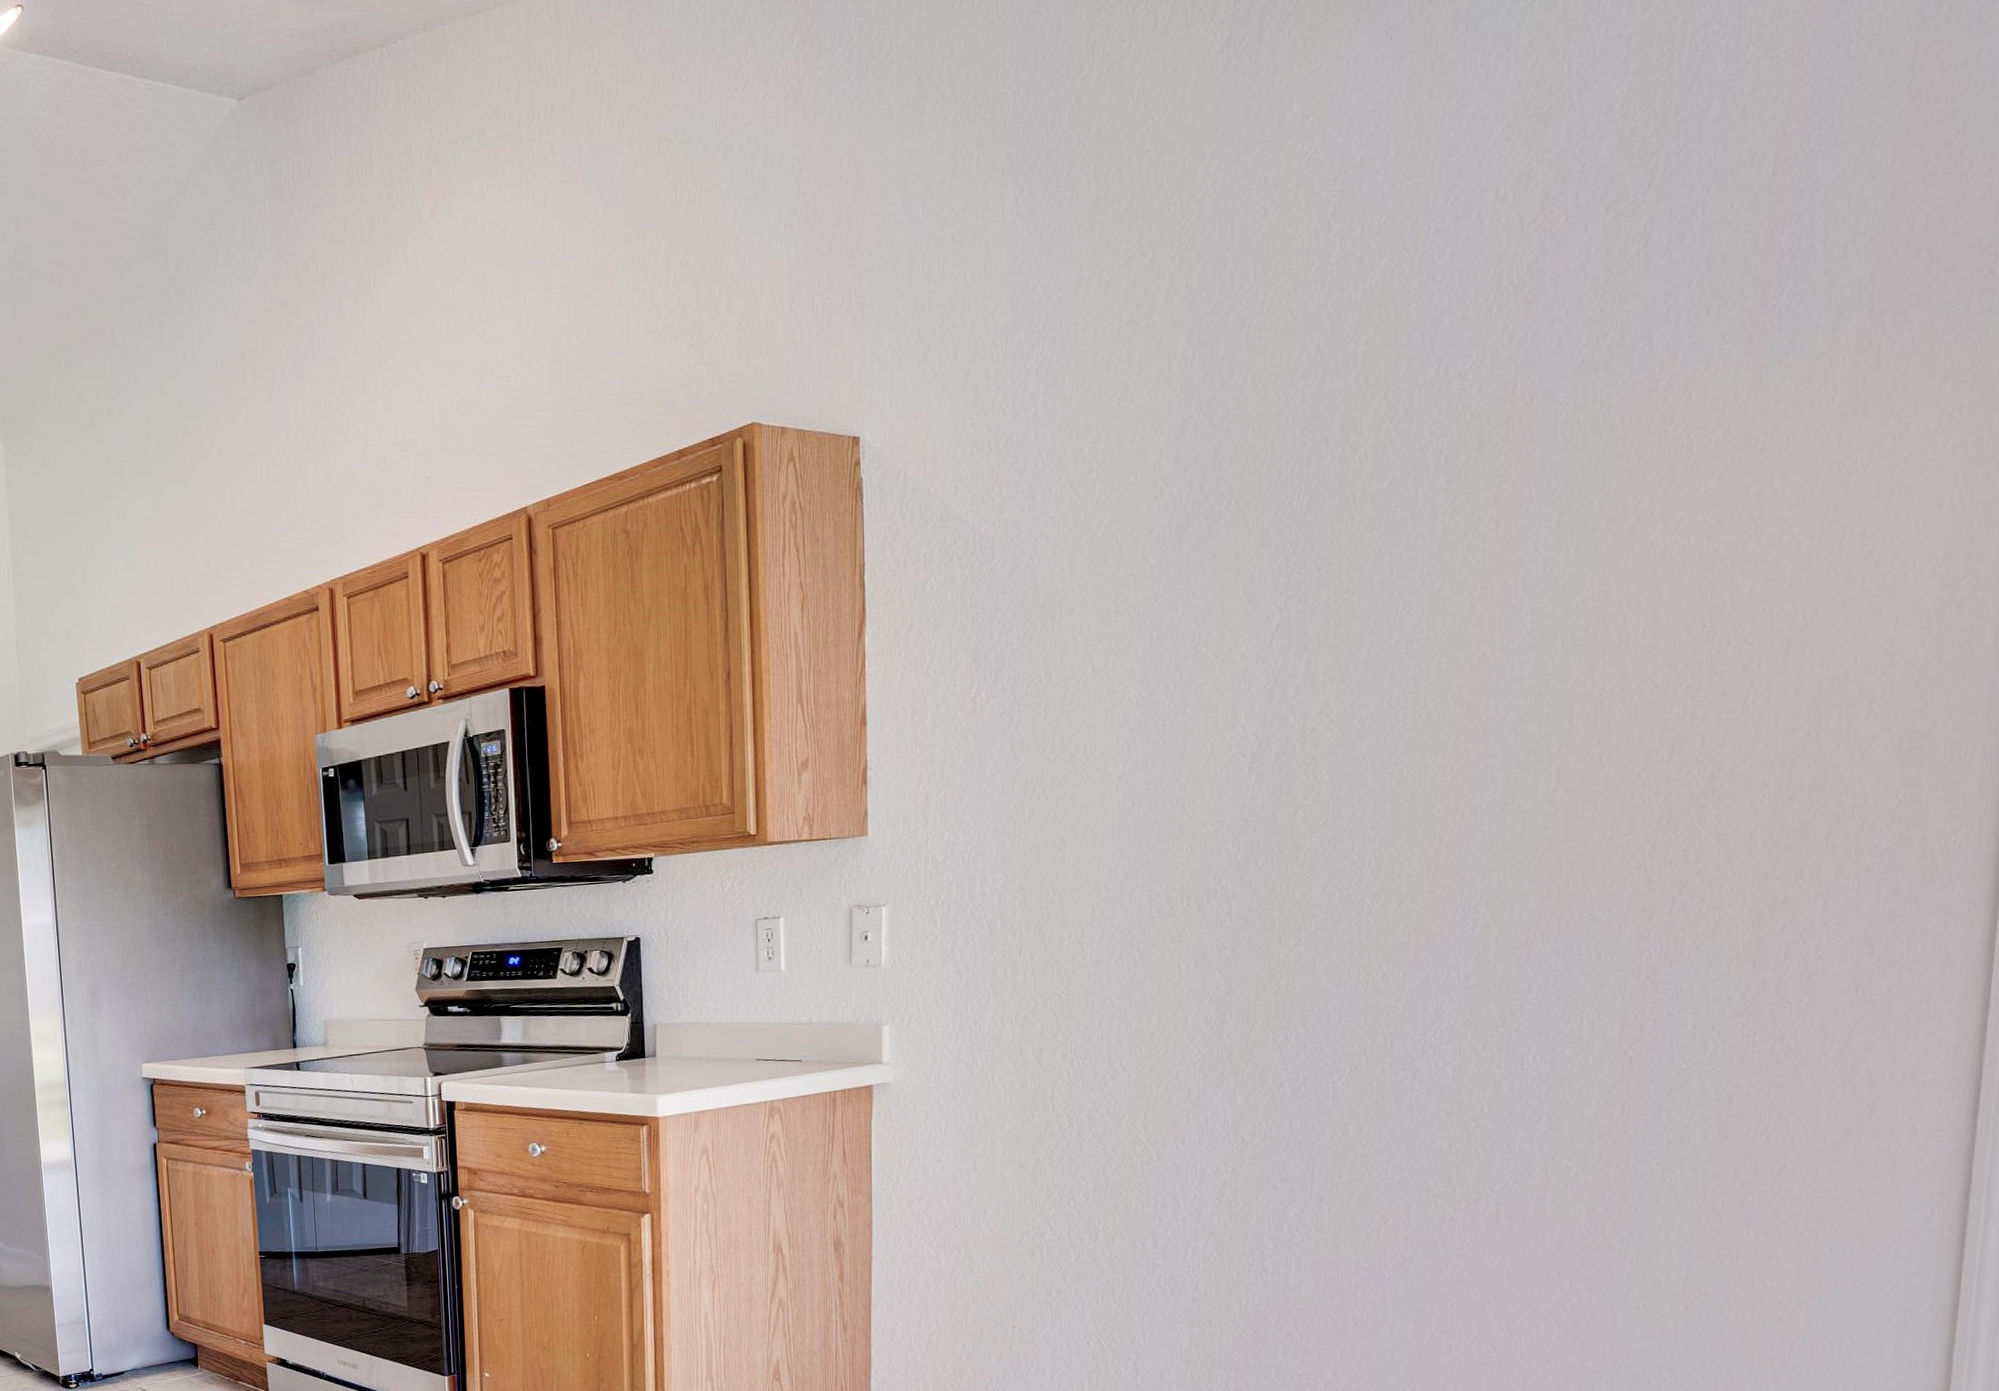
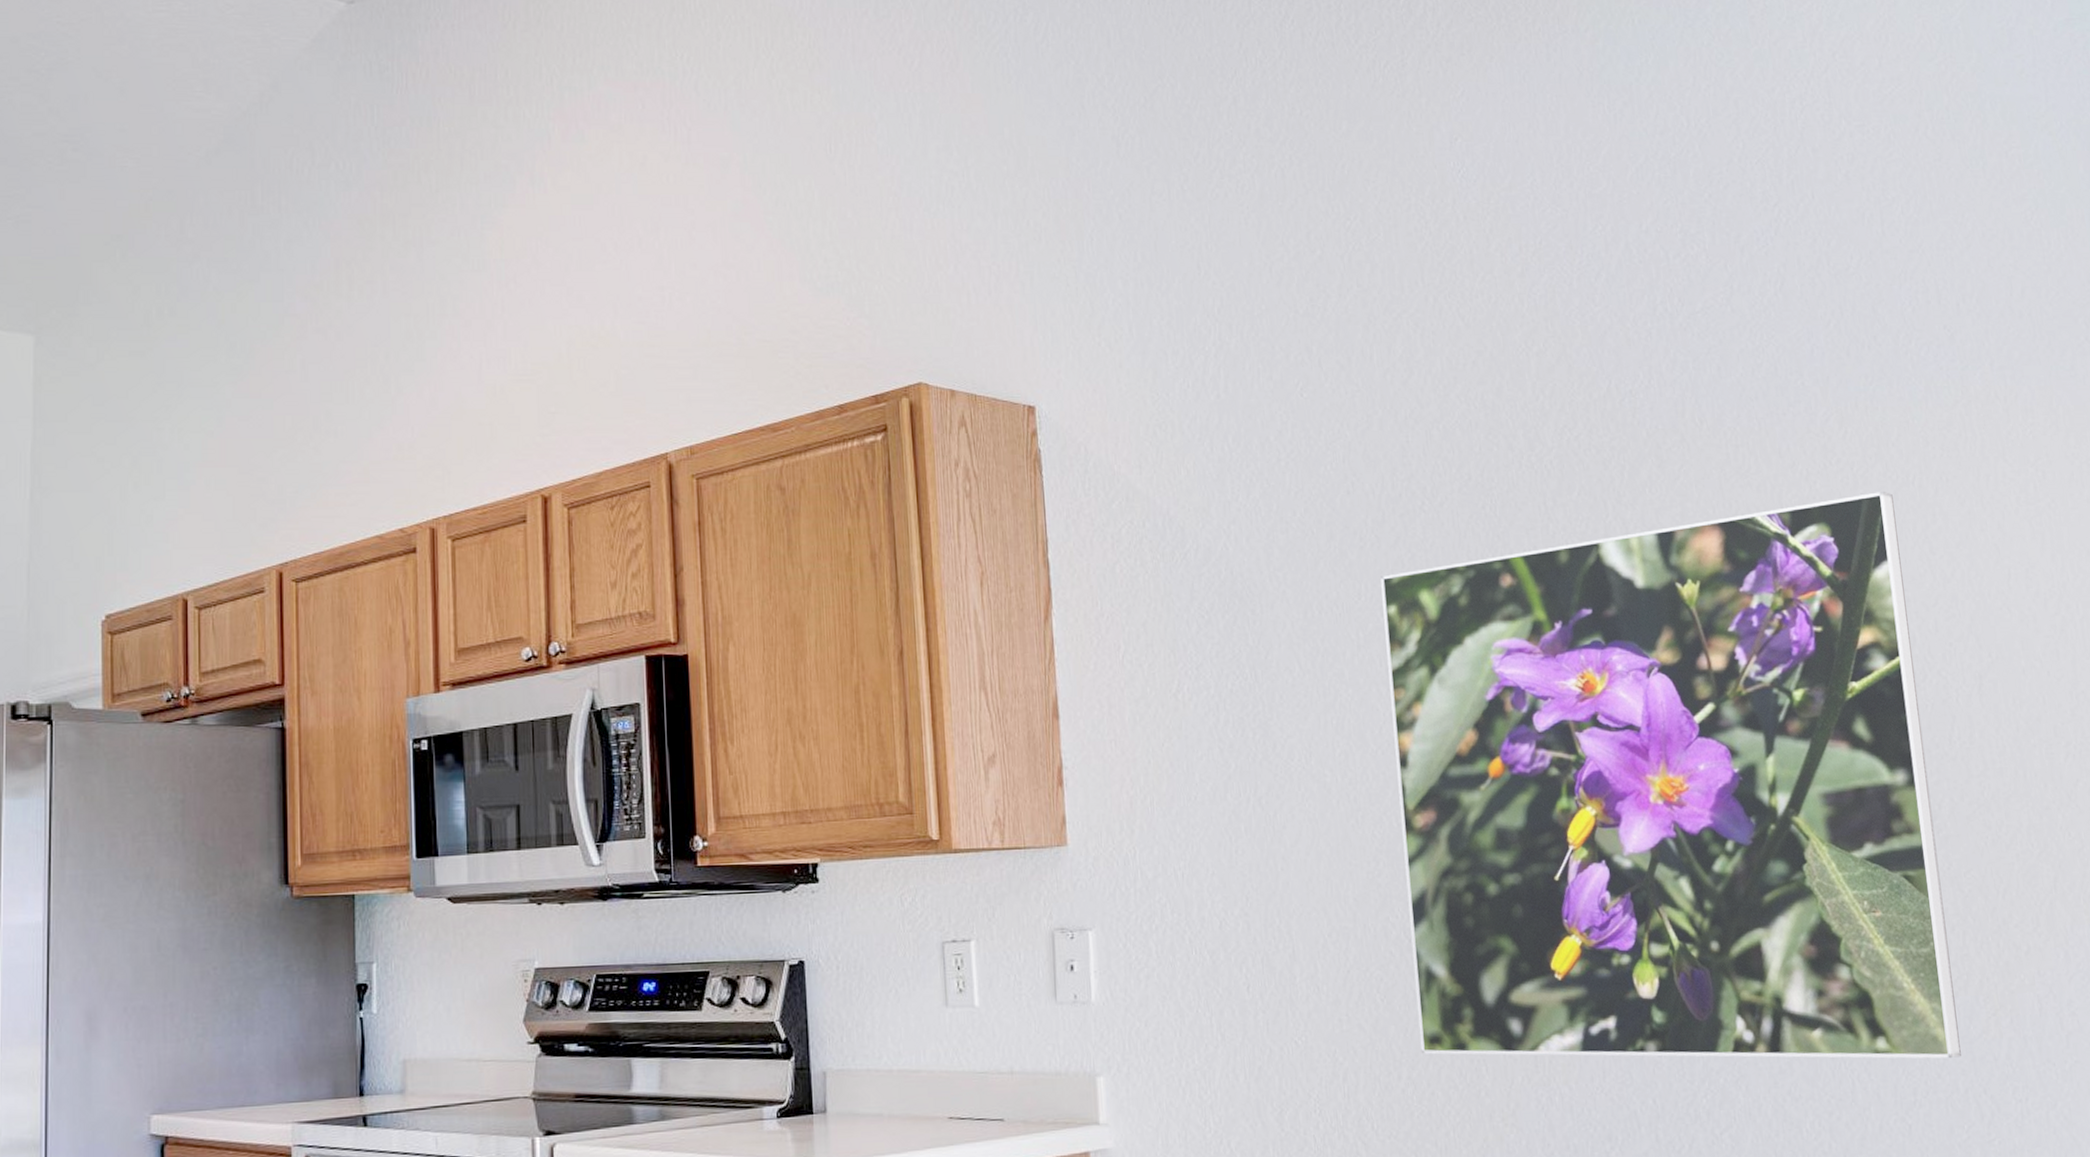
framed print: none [1172,456,1729,1003] -> present [1380,491,1961,1059]

